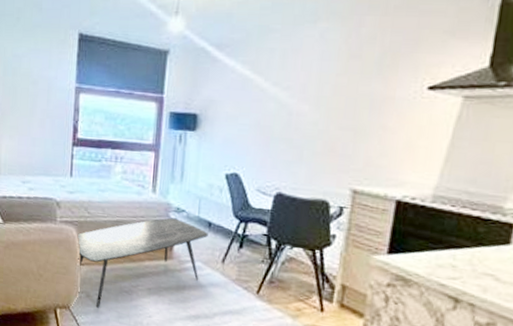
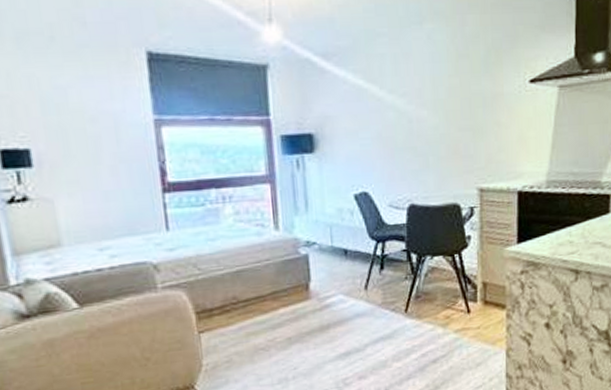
coffee table: present [78,217,208,308] -> none [190,253,346,377]

